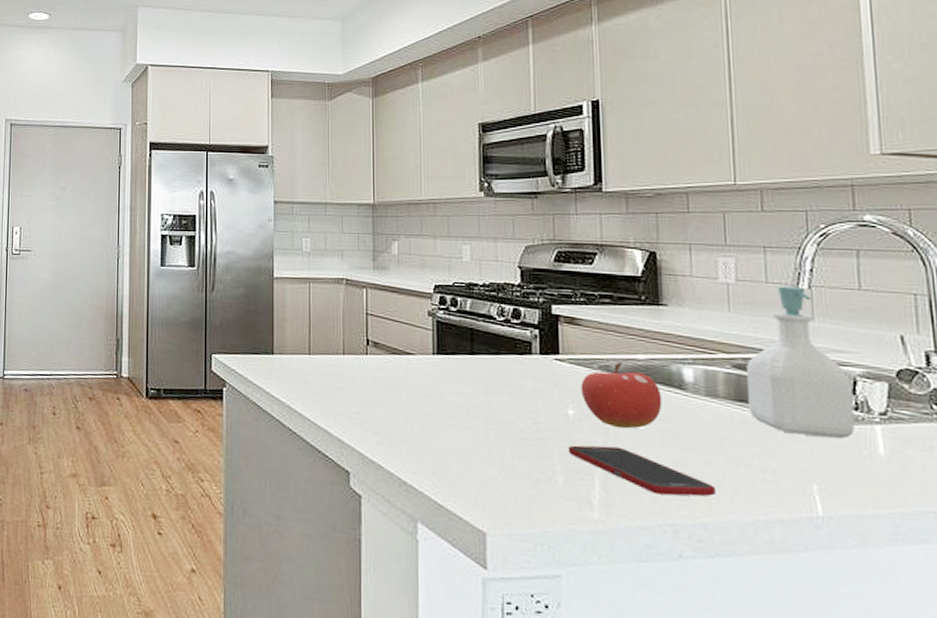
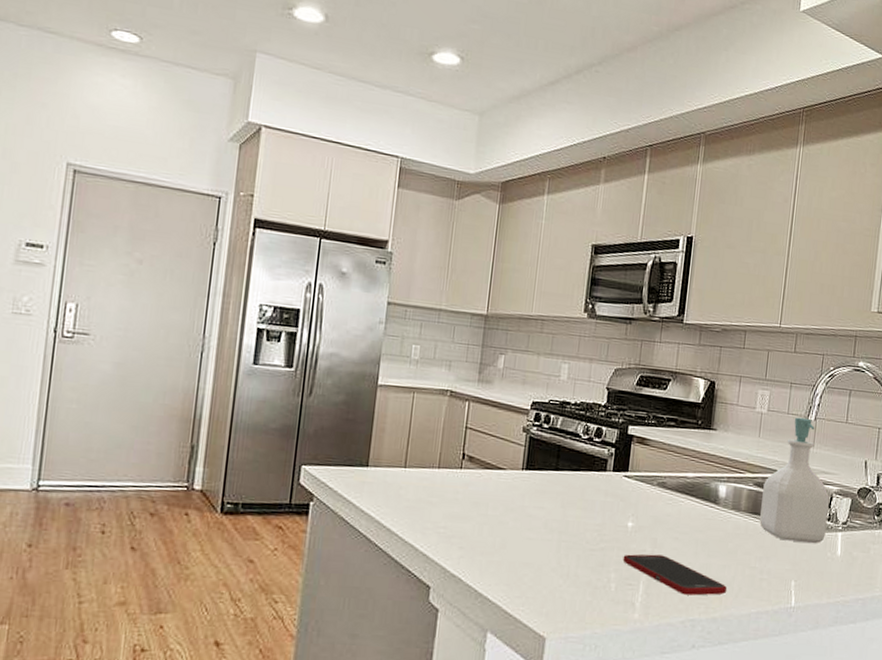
fruit: present [580,363,662,429] -> none [640,480,701,539]

